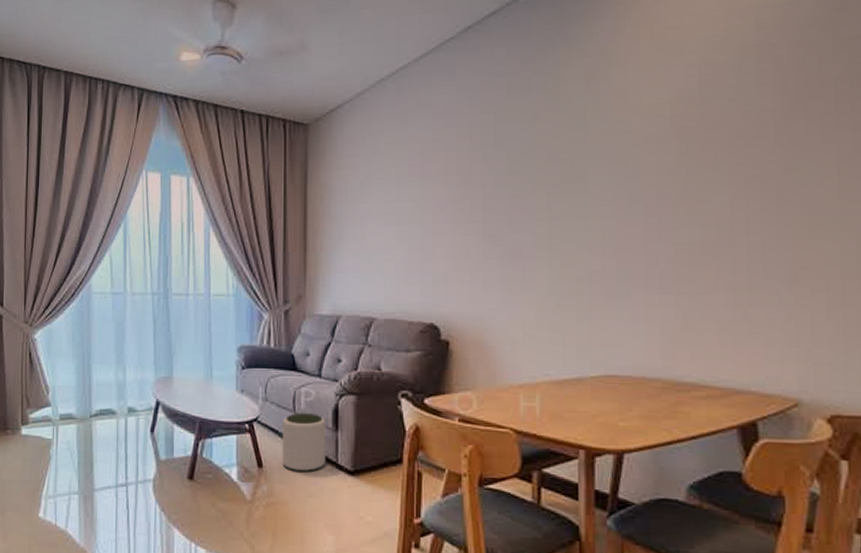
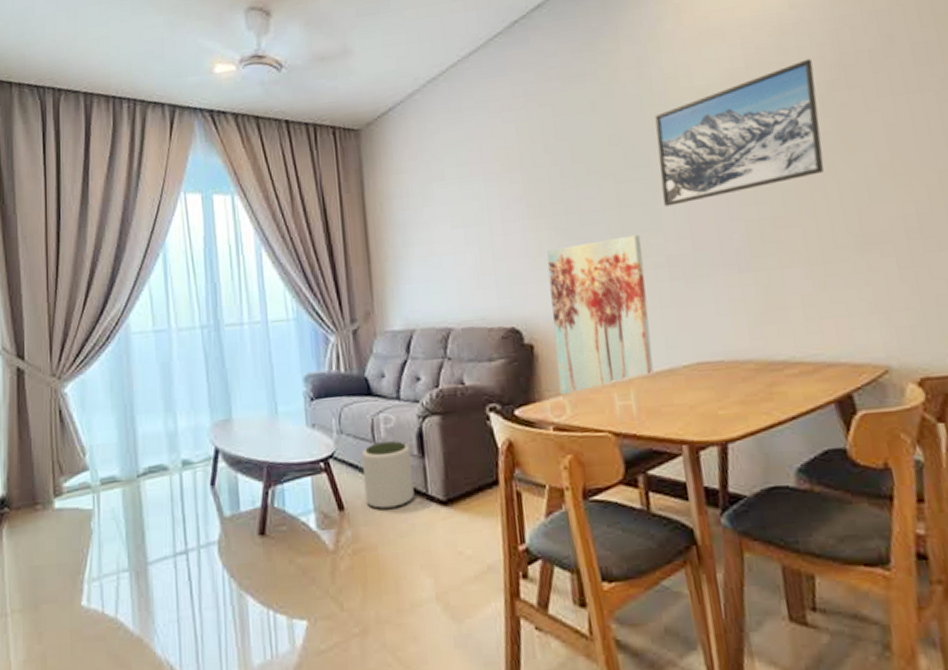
wall art: none [469,247,566,389] -> present [547,234,654,394]
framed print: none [593,83,771,223] -> present [654,58,824,207]

